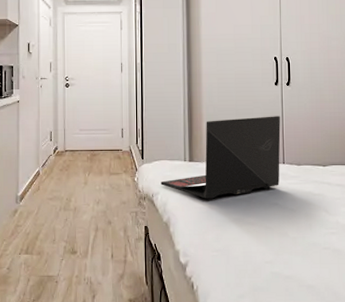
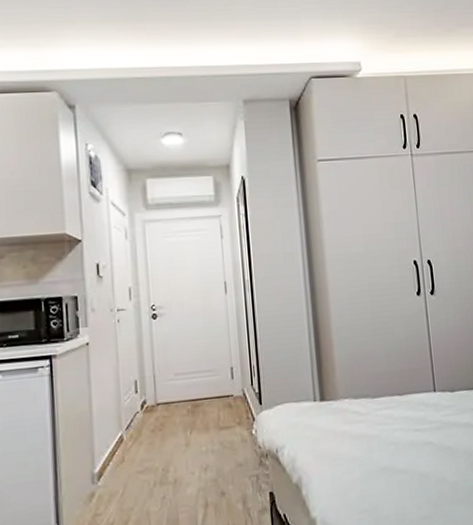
laptop: present [160,116,281,200] -> none [286,333,432,448]

